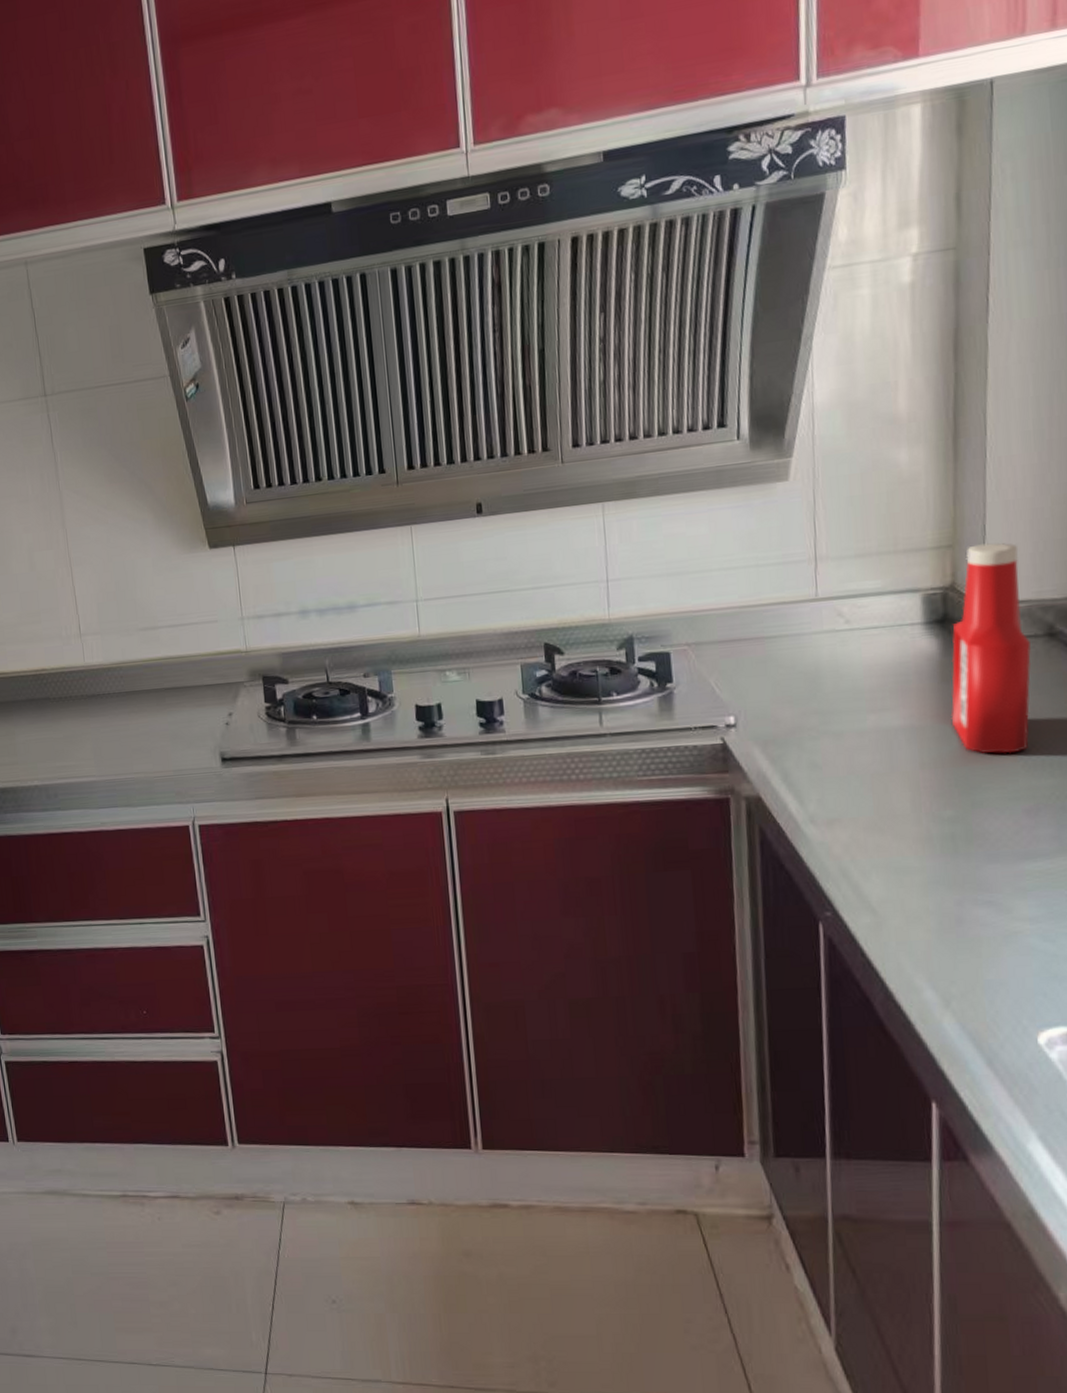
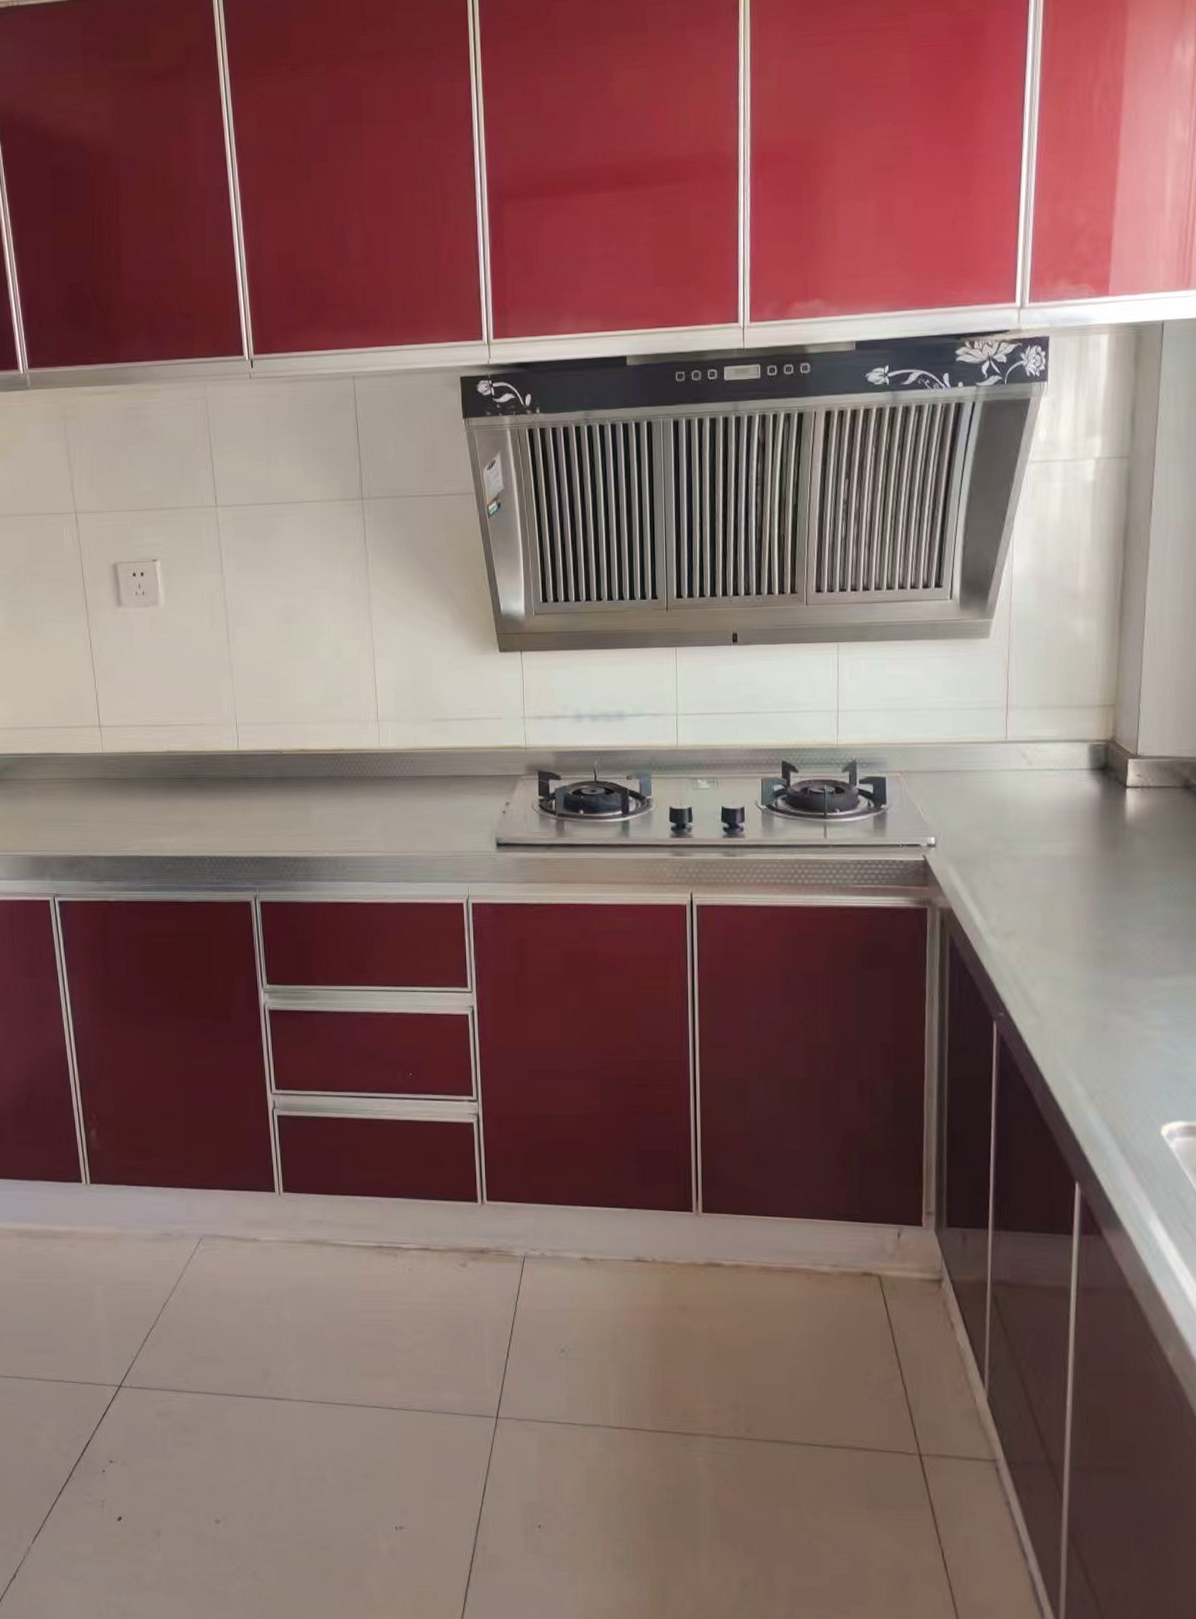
ketchup bottle: present [951,542,1032,754] -> none [1106,706,1171,885]

